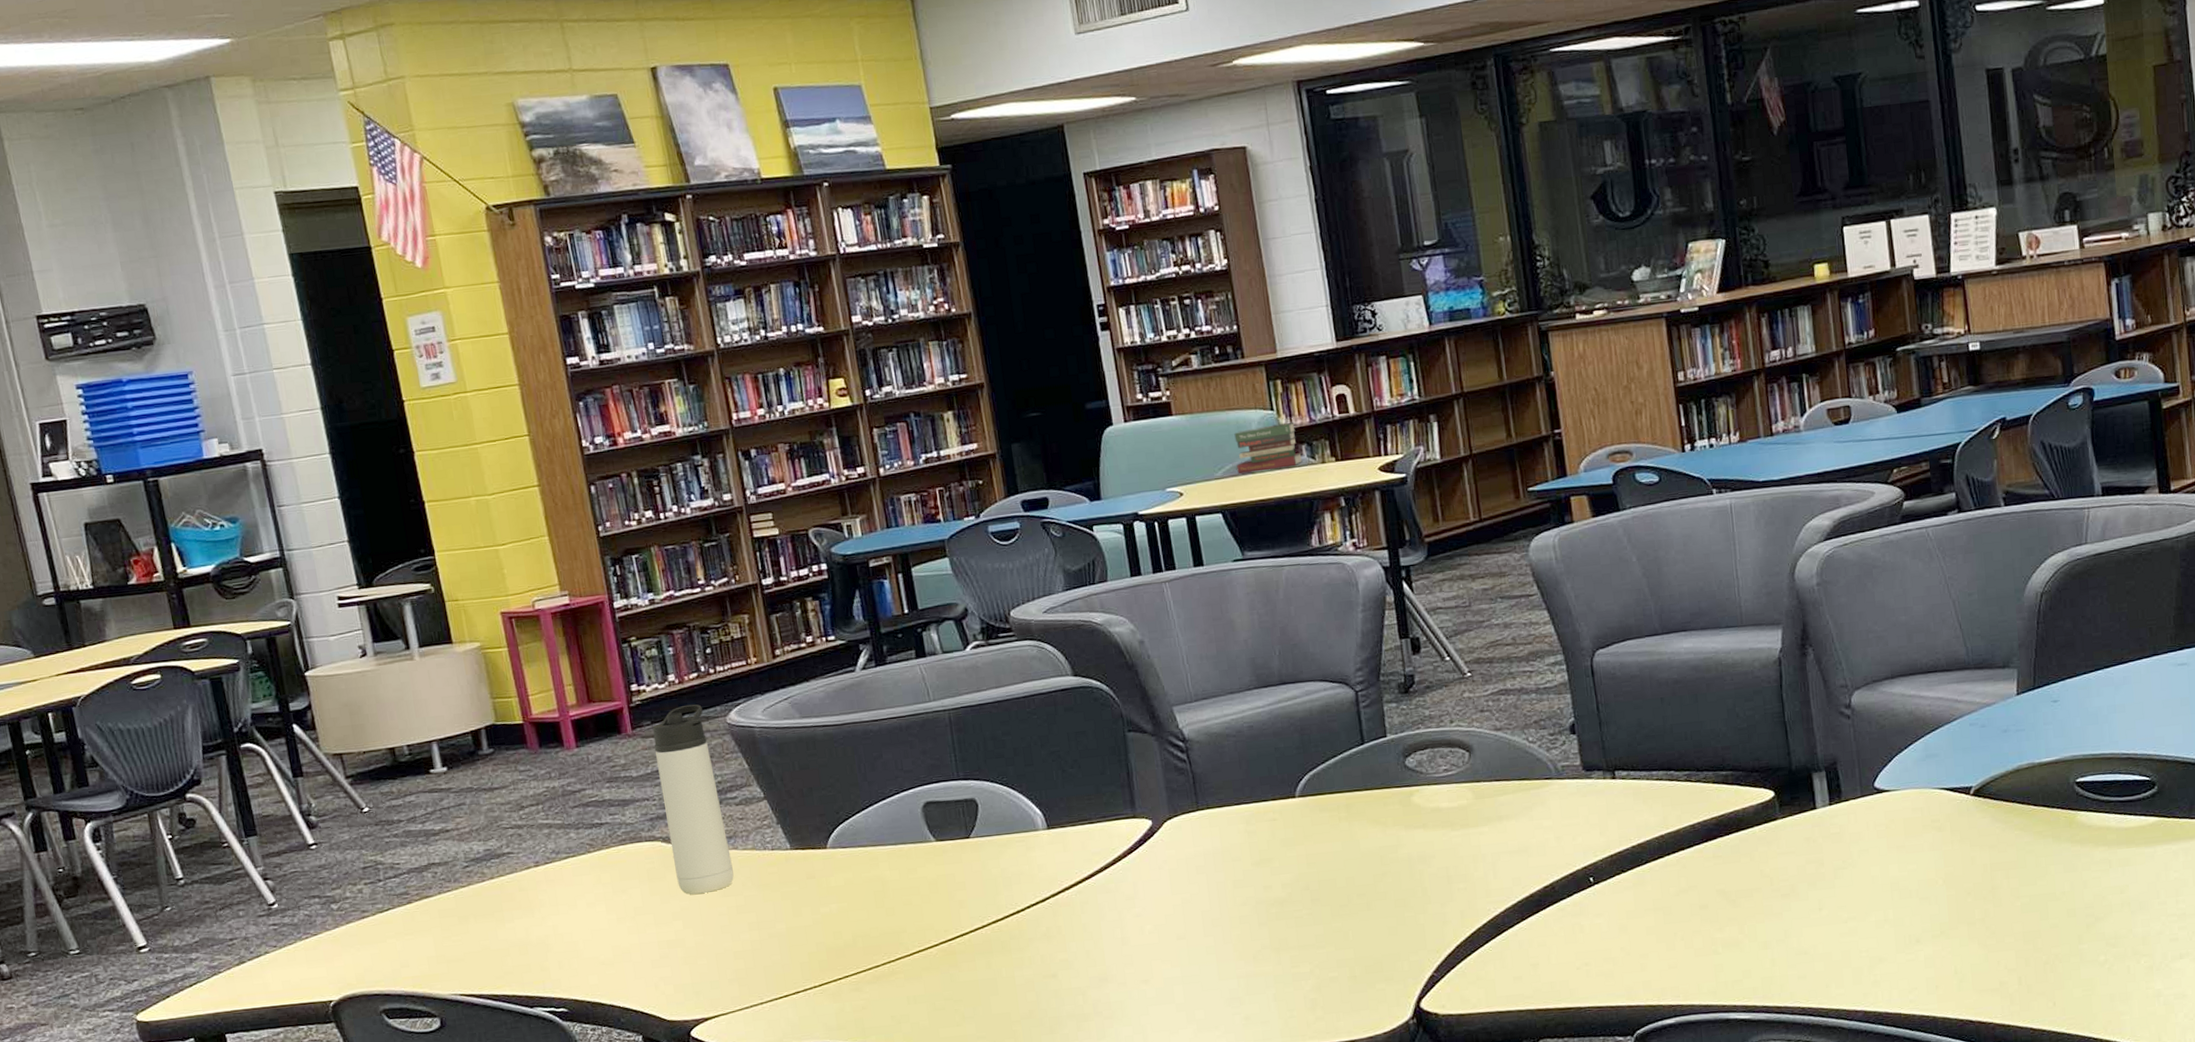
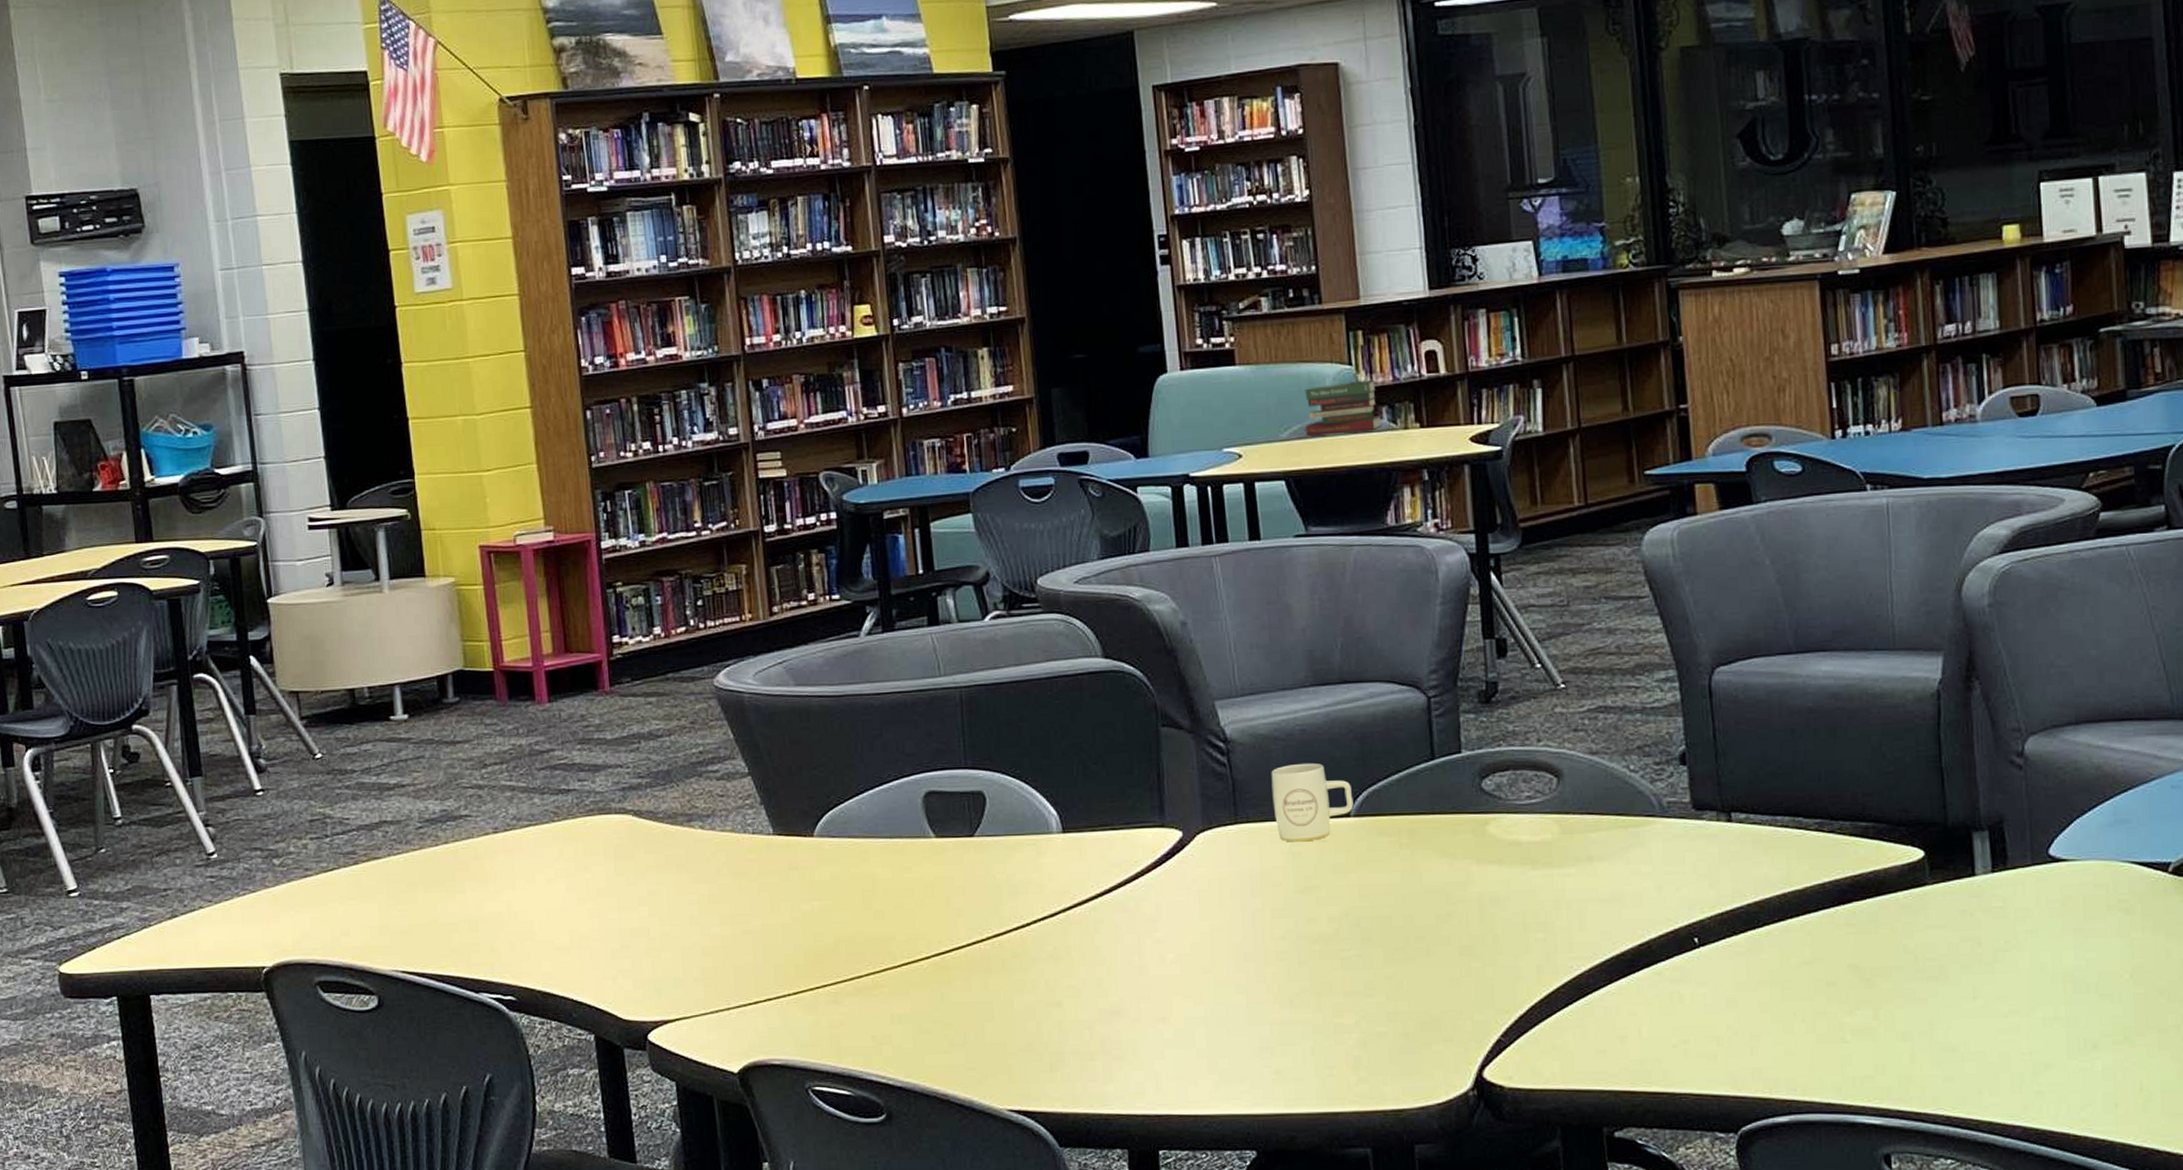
thermos bottle: present [652,704,734,895] -> none [632,661,709,878]
mug: none [1225,754,1298,823] -> present [1271,762,1354,842]

